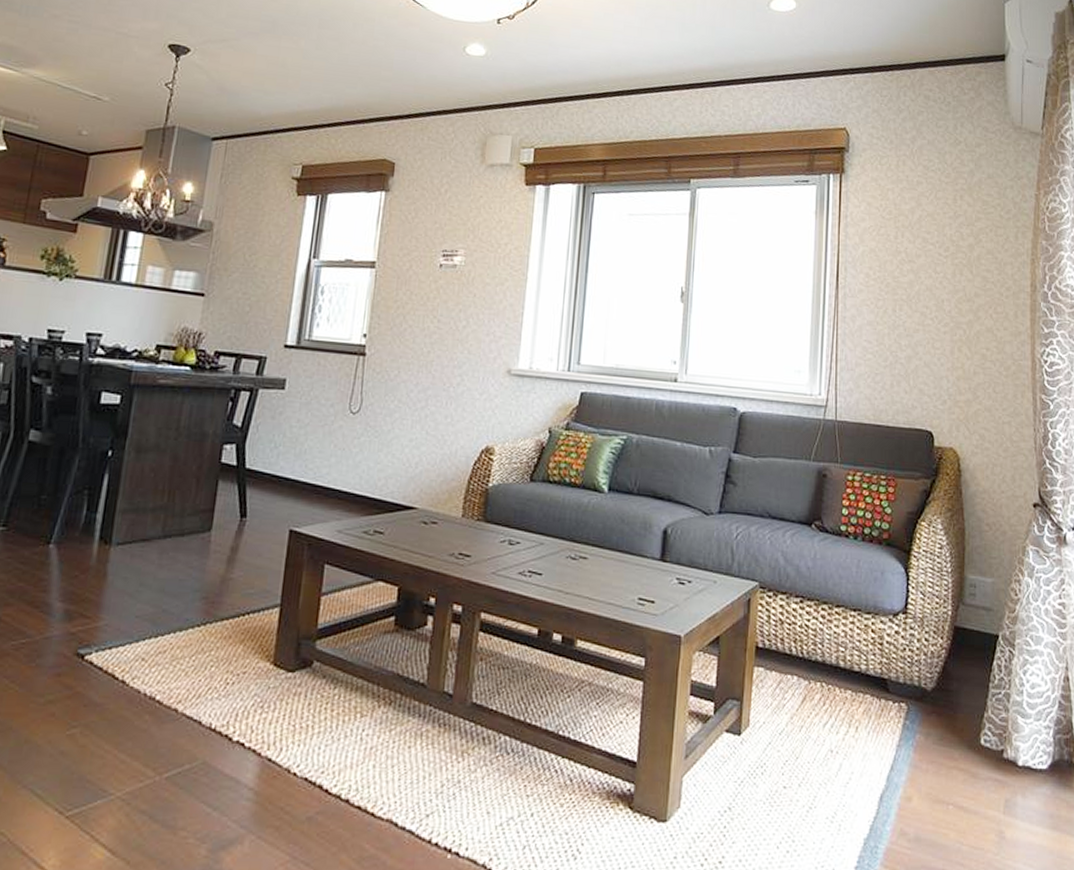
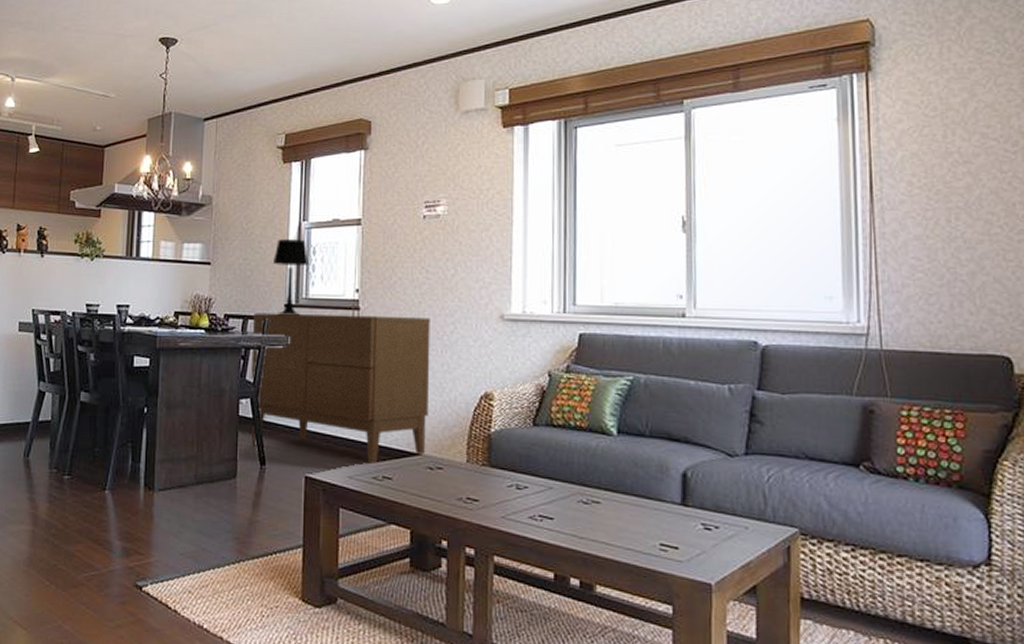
sideboard: none [232,352,438,517] -> present [251,313,430,463]
table lamp: none [275,275,315,357] -> present [272,239,309,315]

